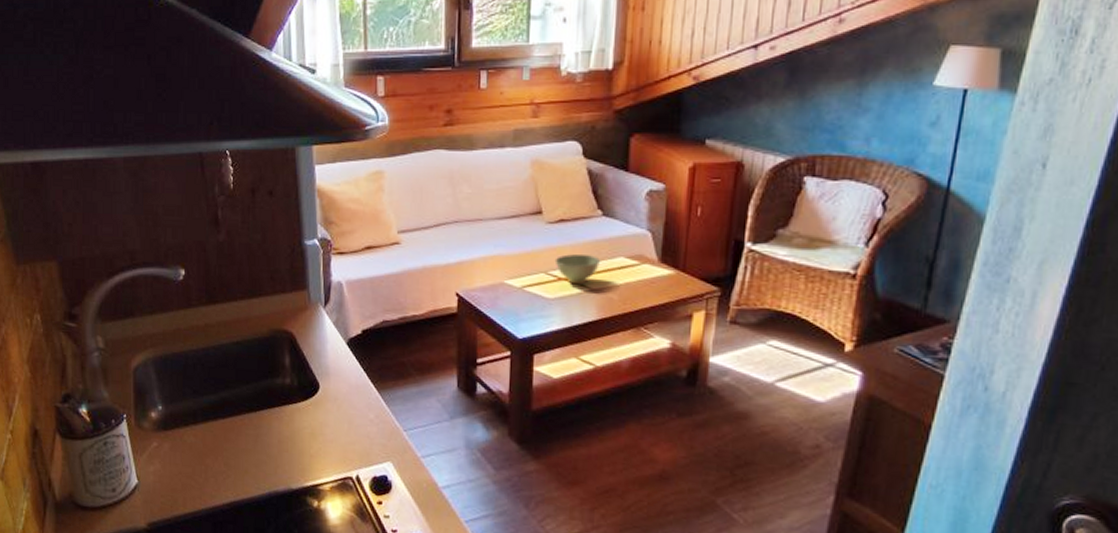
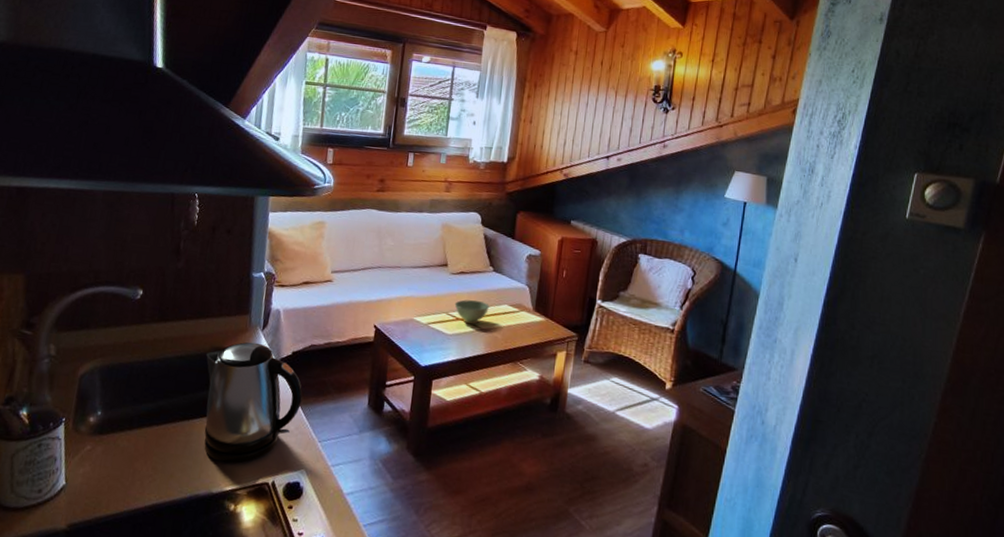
kettle: none [265,321,379,458] -> present [204,342,303,464]

